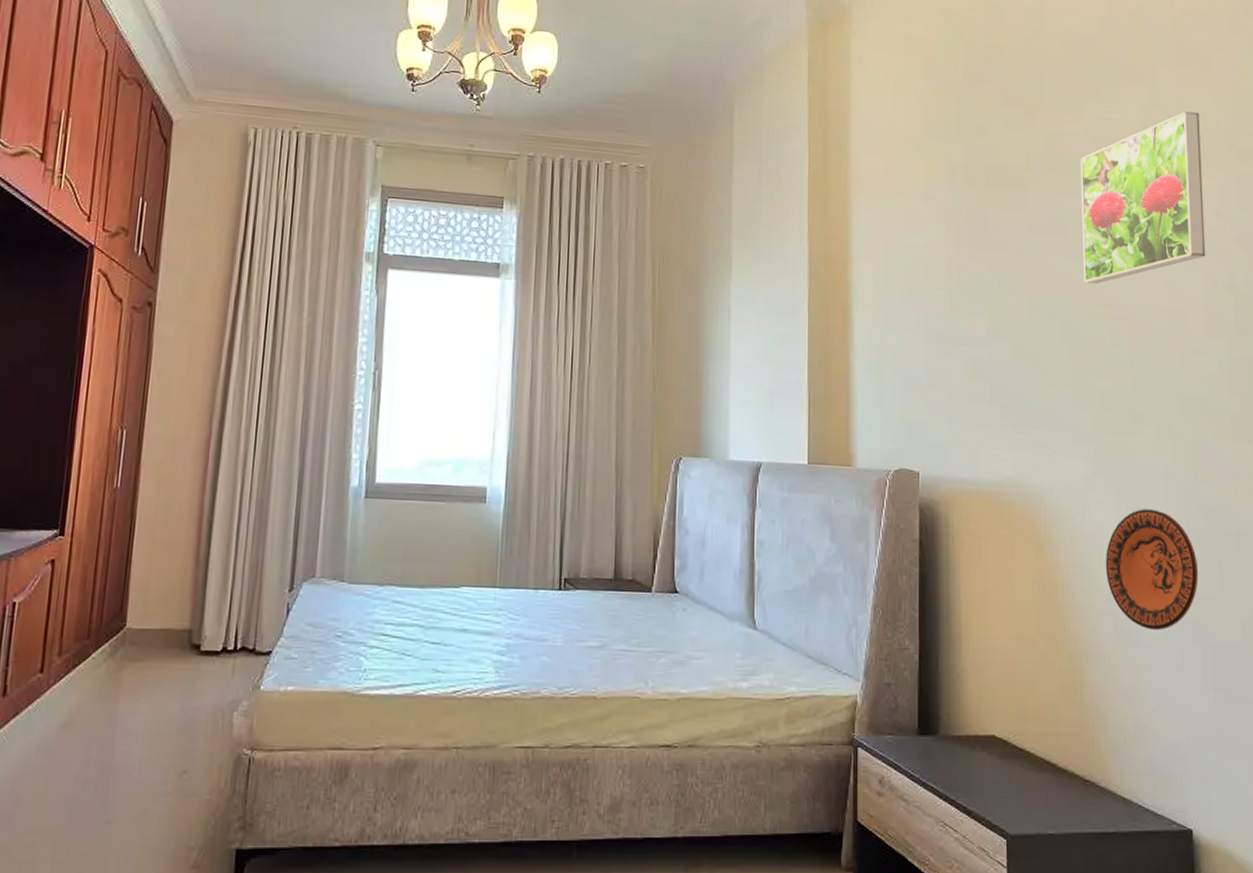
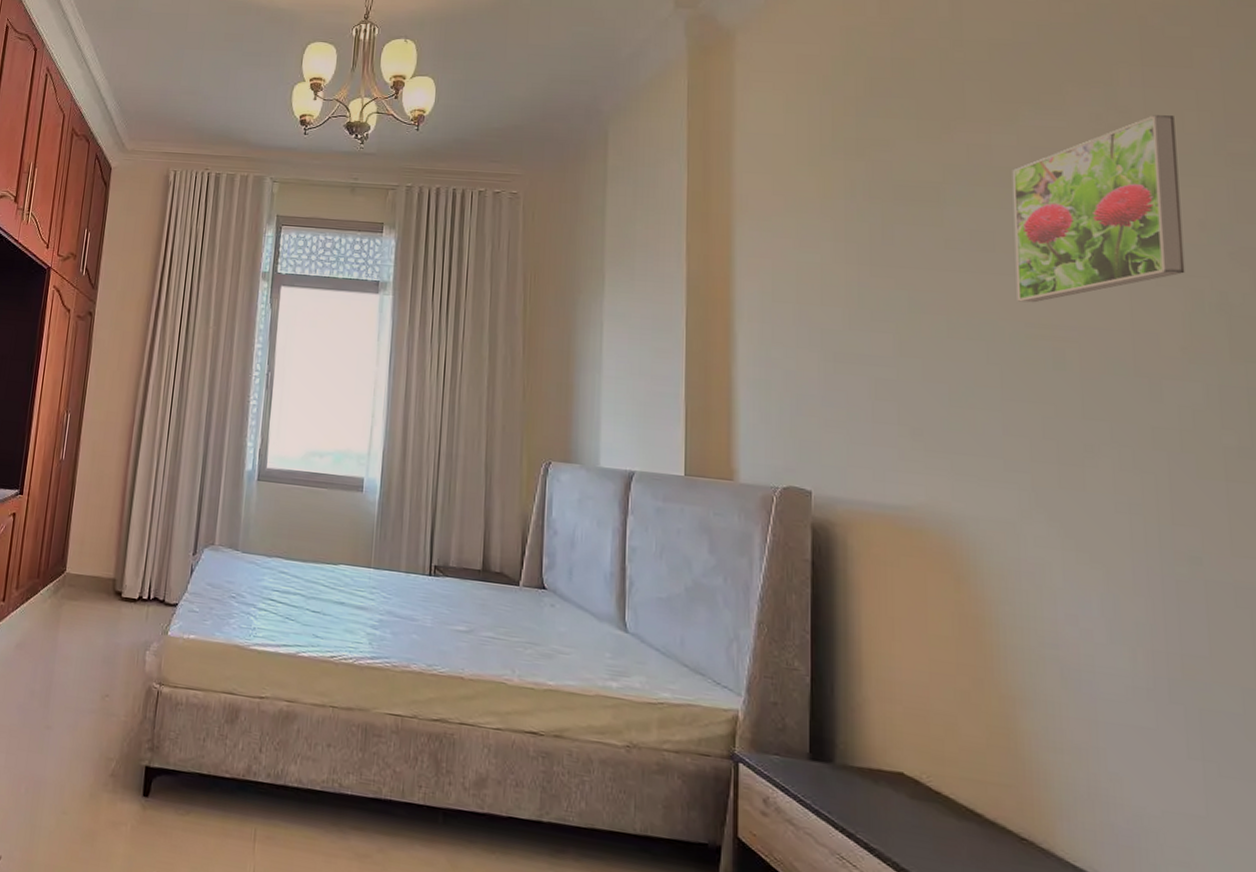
decorative plate: present [1105,509,1198,630] -> none [1047,548,1177,685]

